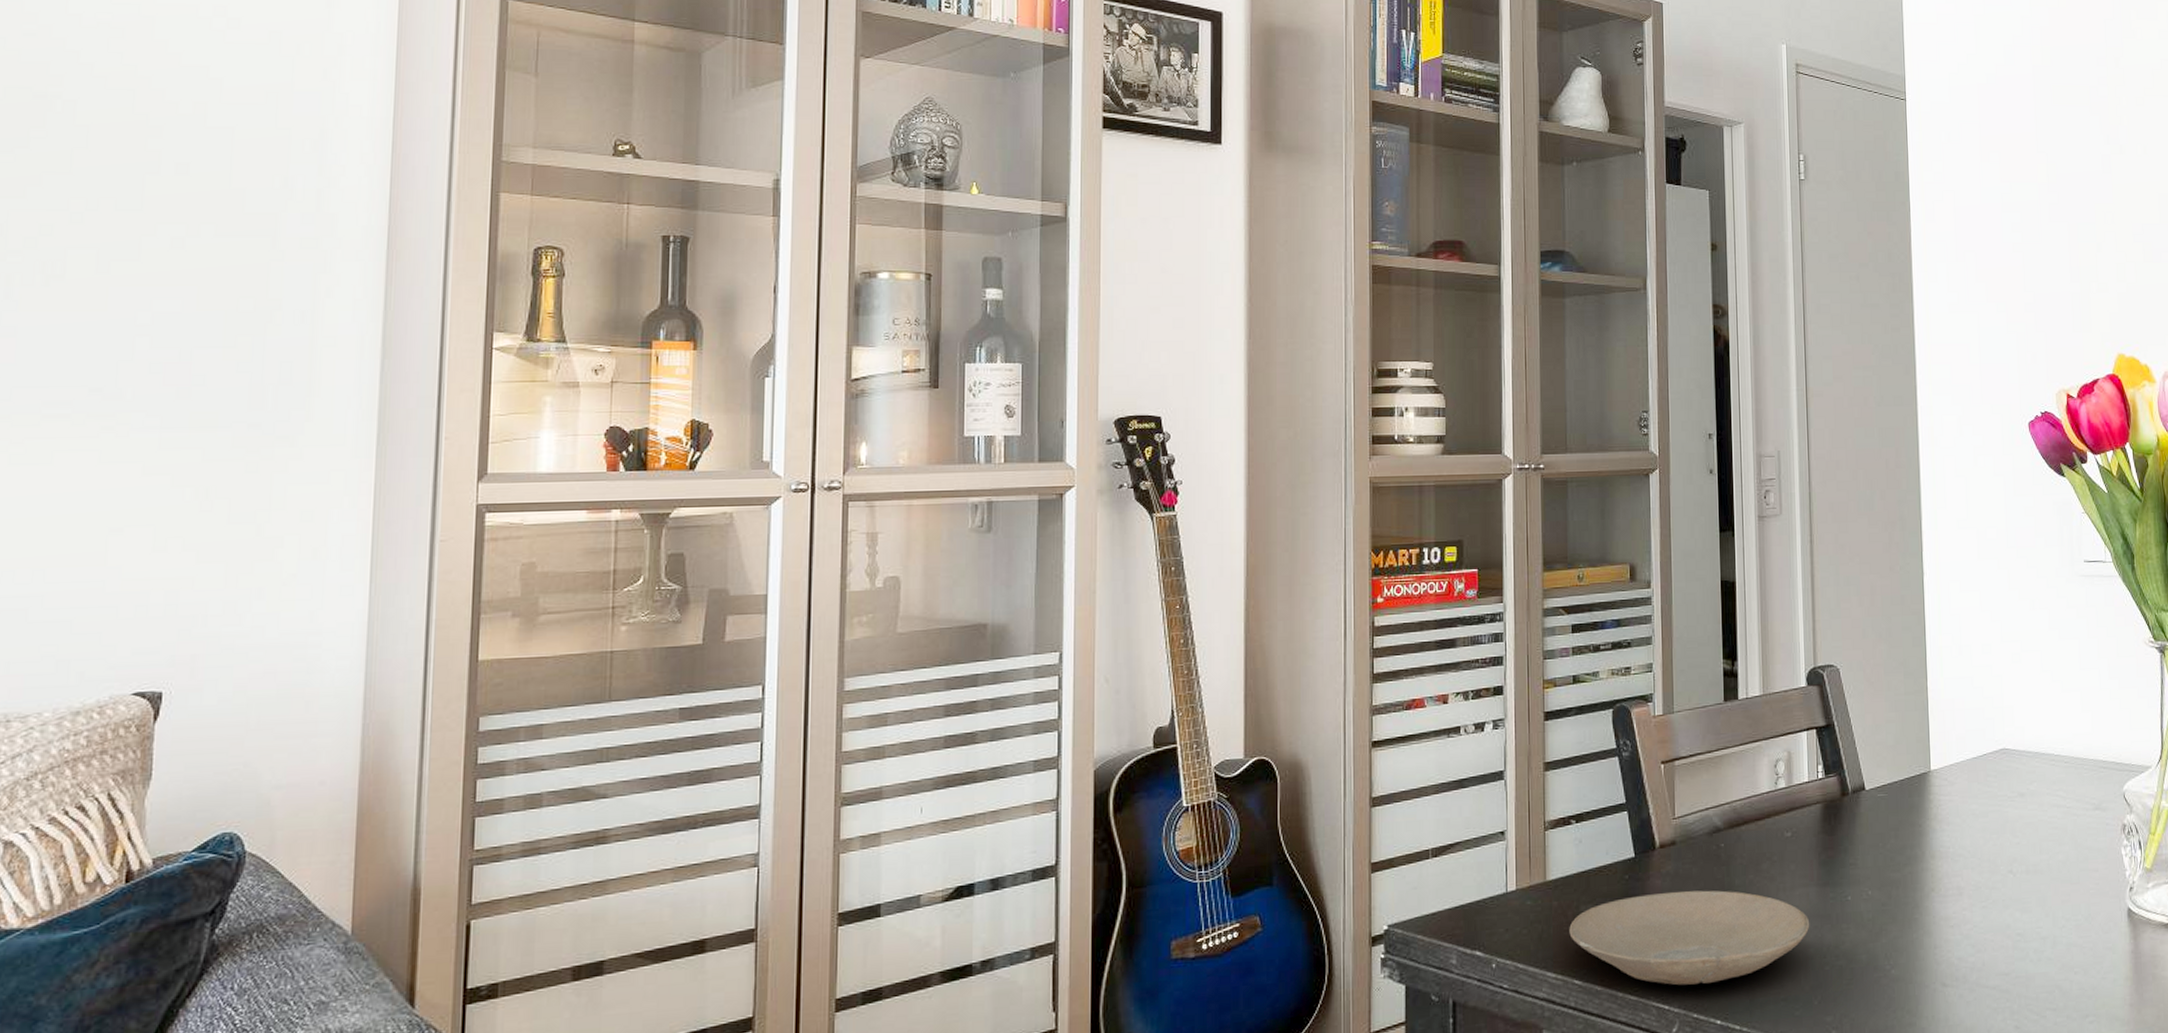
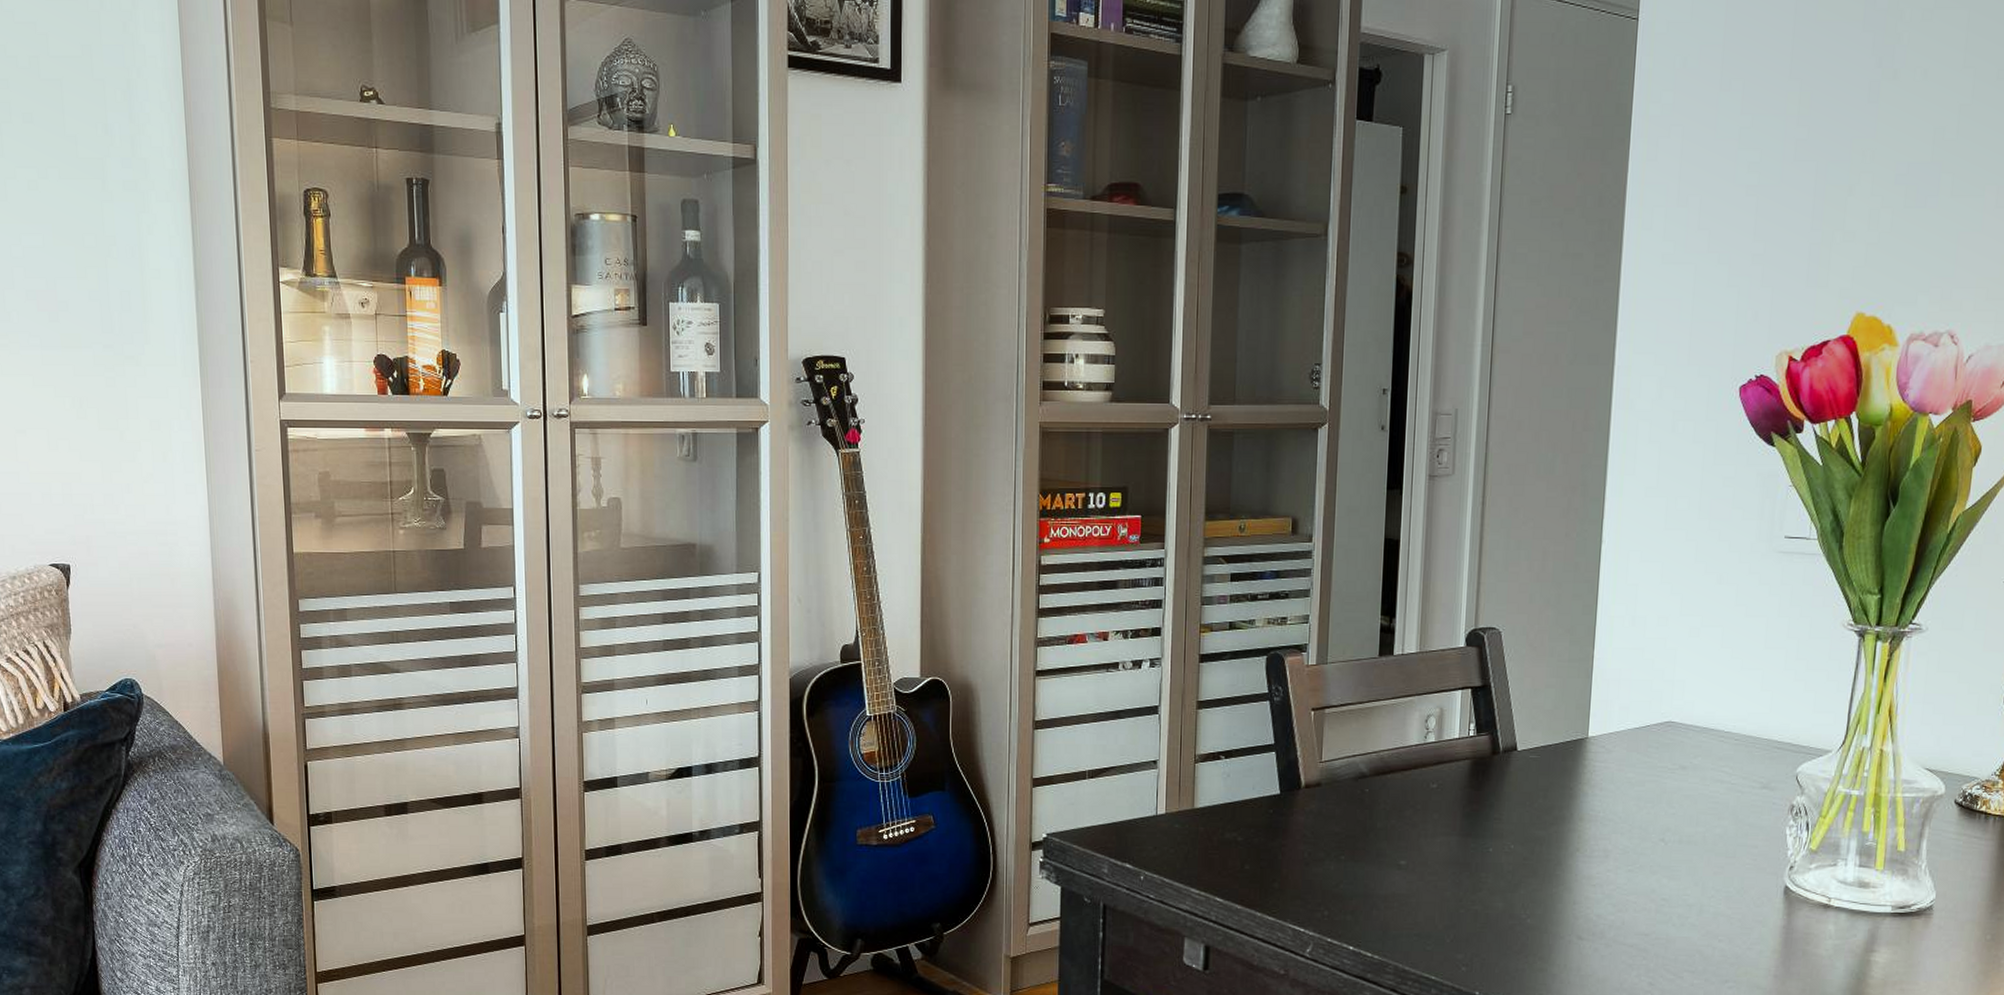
plate: present [1569,890,1810,986] -> none [1213,828,1449,913]

